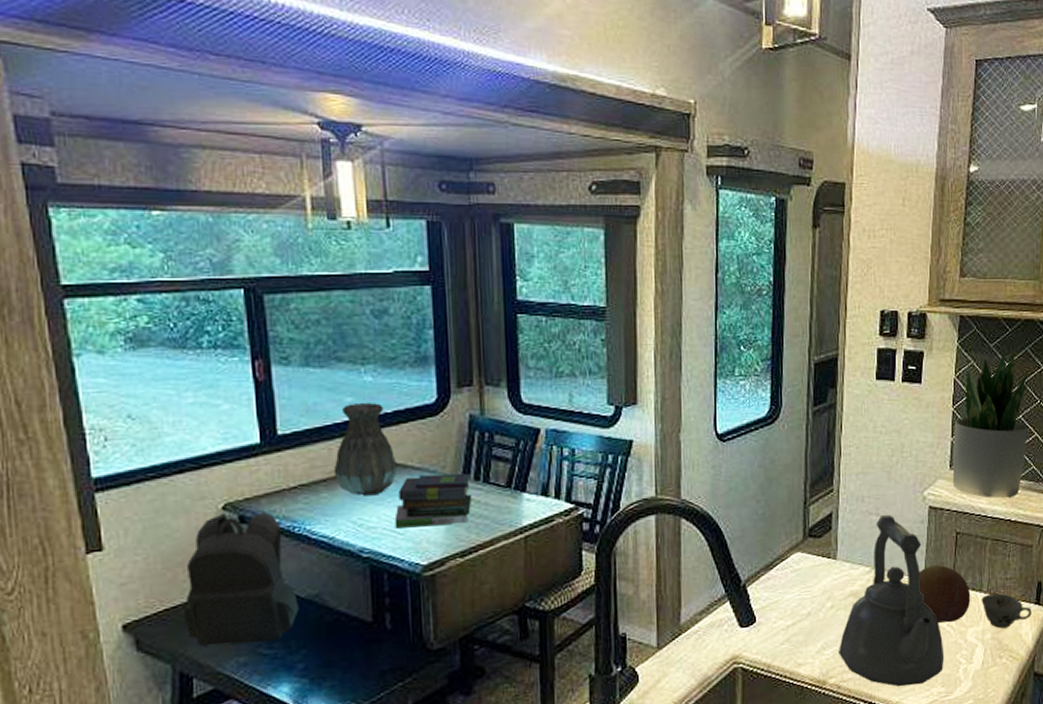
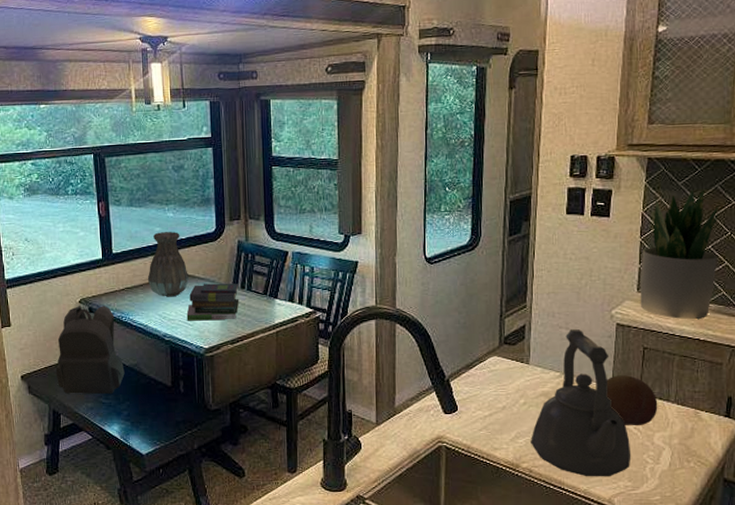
teacup: present [981,593,1032,629] -> none [668,404,721,436]

